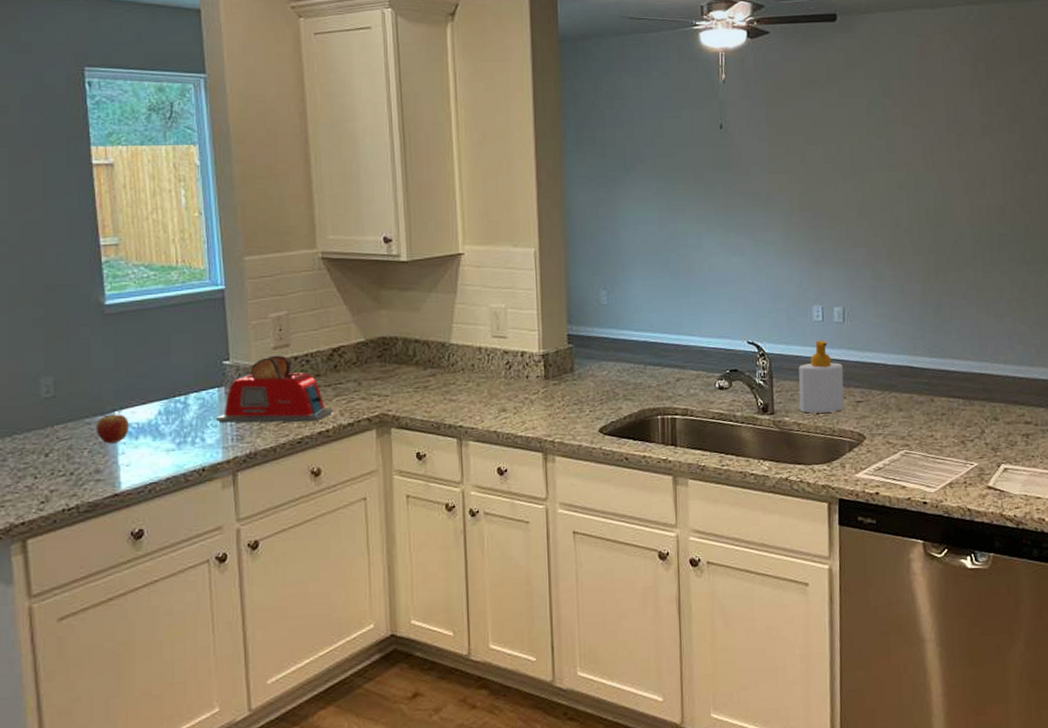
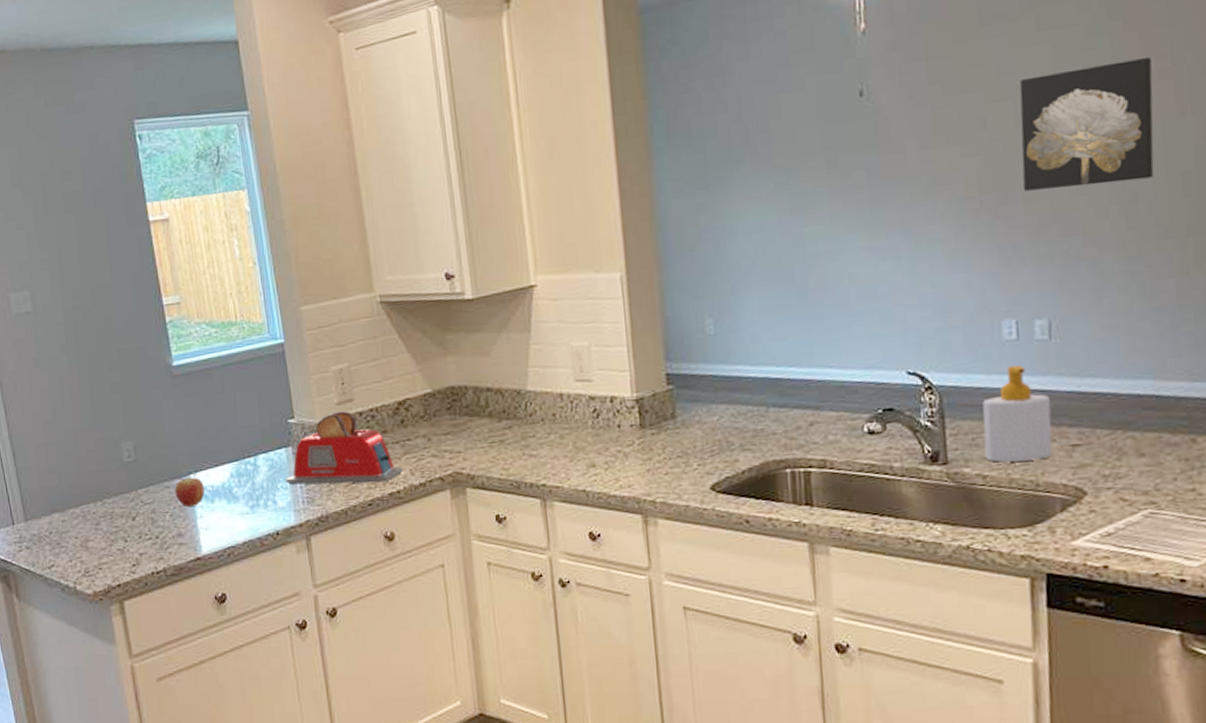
wall art: none [827,126,910,212] -> present [1019,57,1154,191]

